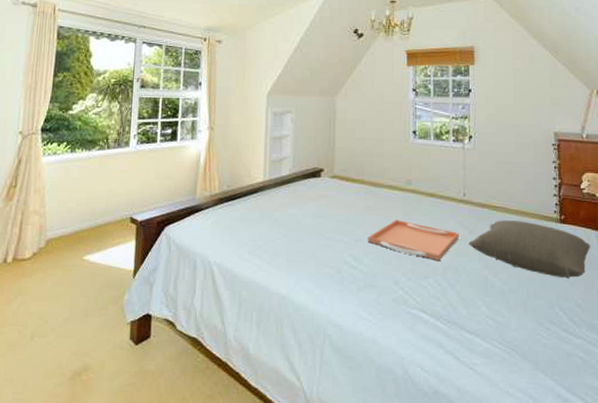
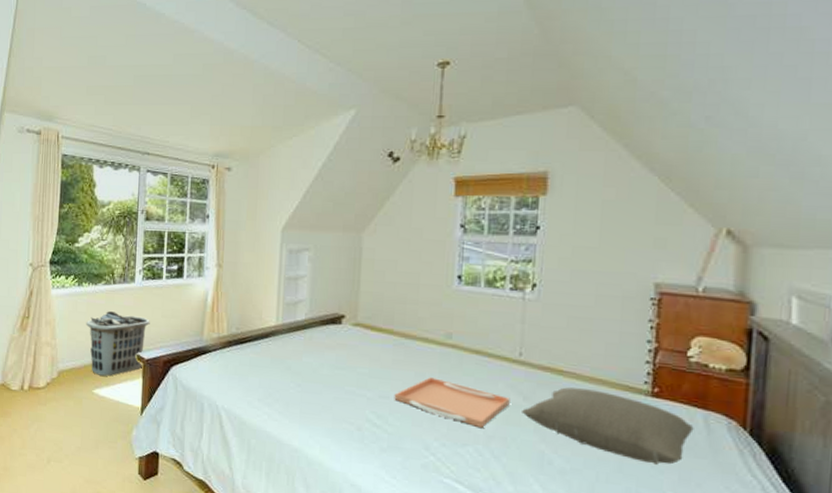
clothes hamper: none [78,176,144,241] -> present [86,311,150,376]

